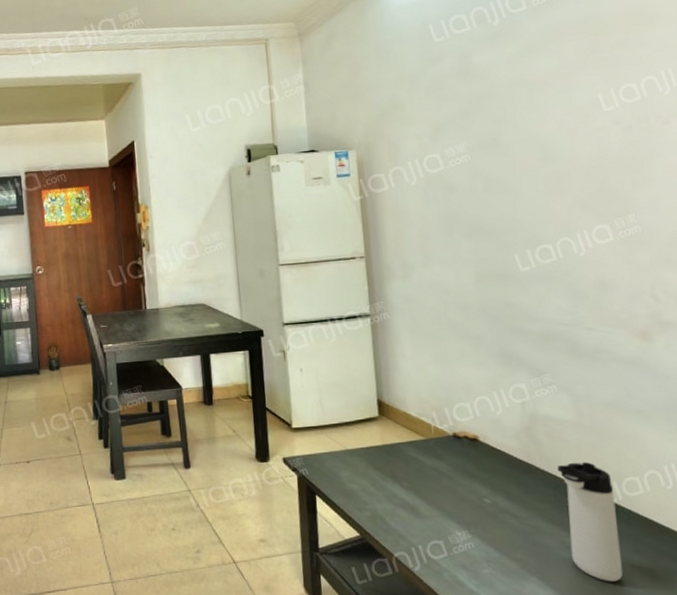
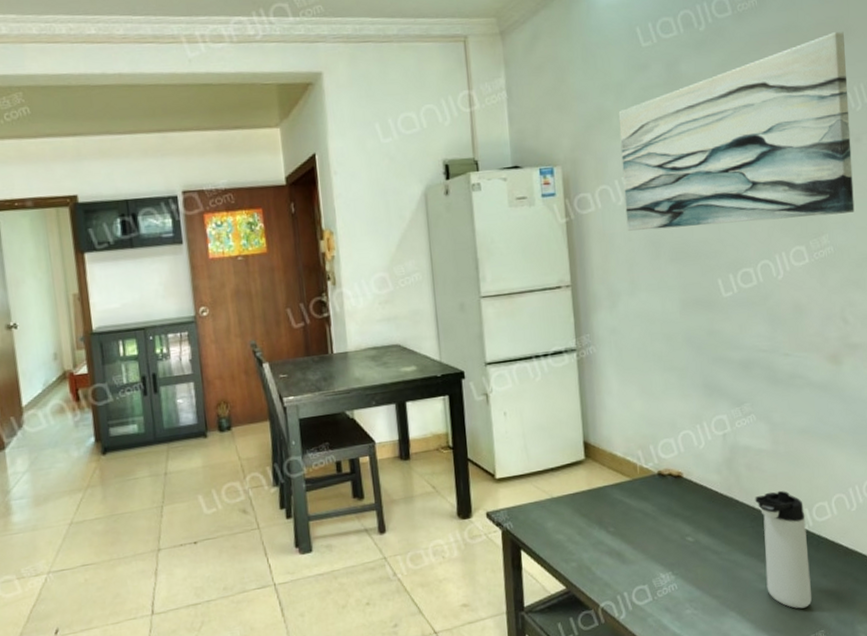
wall art: none [411,20,664,208] -> present [618,32,855,231]

